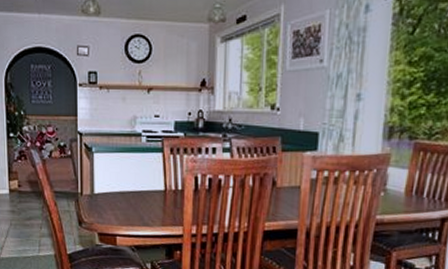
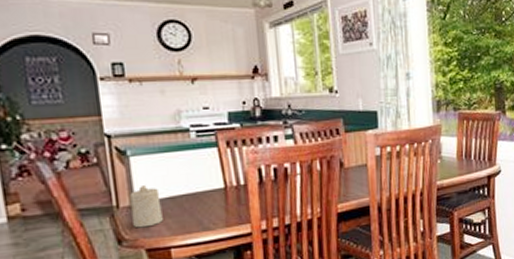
candle: none [91,178,113,215] -> present [130,184,163,228]

